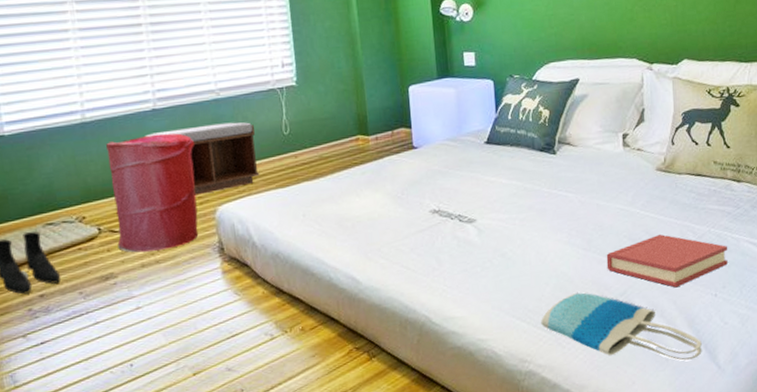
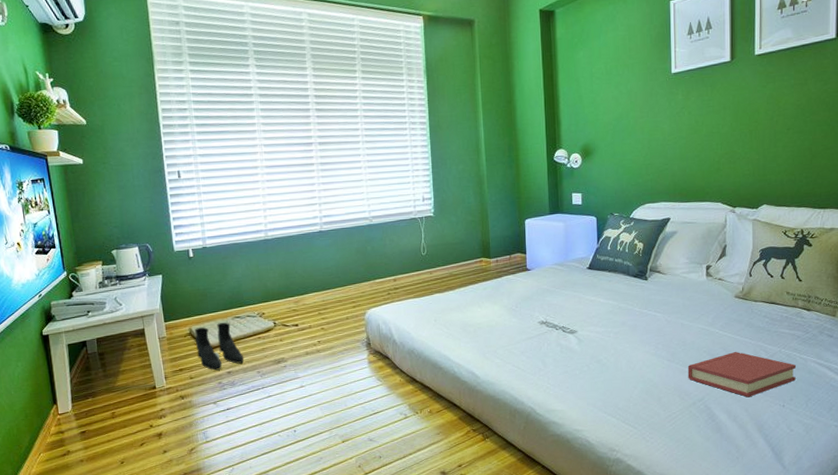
laundry hamper: present [106,133,198,253] -> none [283,250,351,343]
bench: present [145,122,260,195] -> none [313,243,402,300]
tote bag: present [541,292,702,361] -> none [629,396,769,460]

